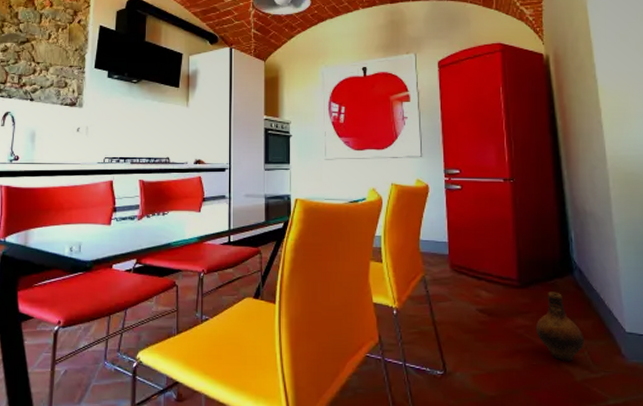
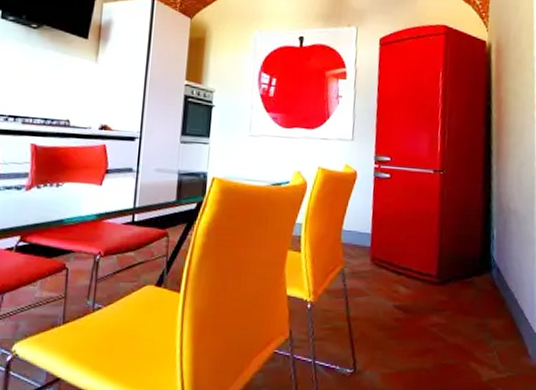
ceramic jug: present [535,291,585,361] -> none [449,289,495,361]

